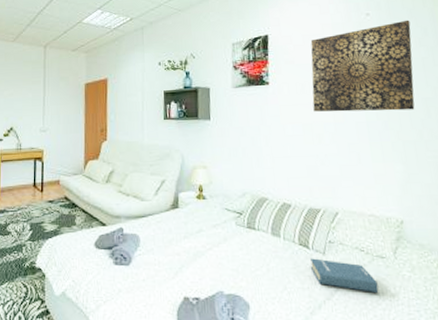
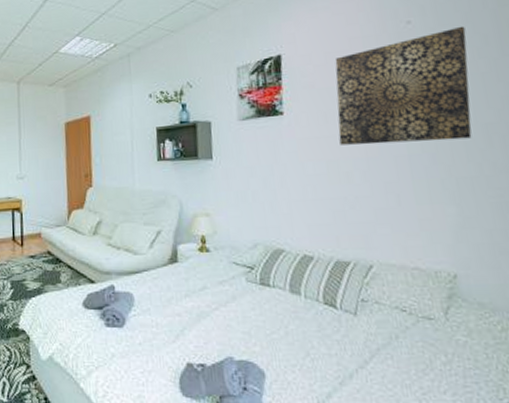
hardback book: present [310,258,379,294] -> none [338,319,426,362]

